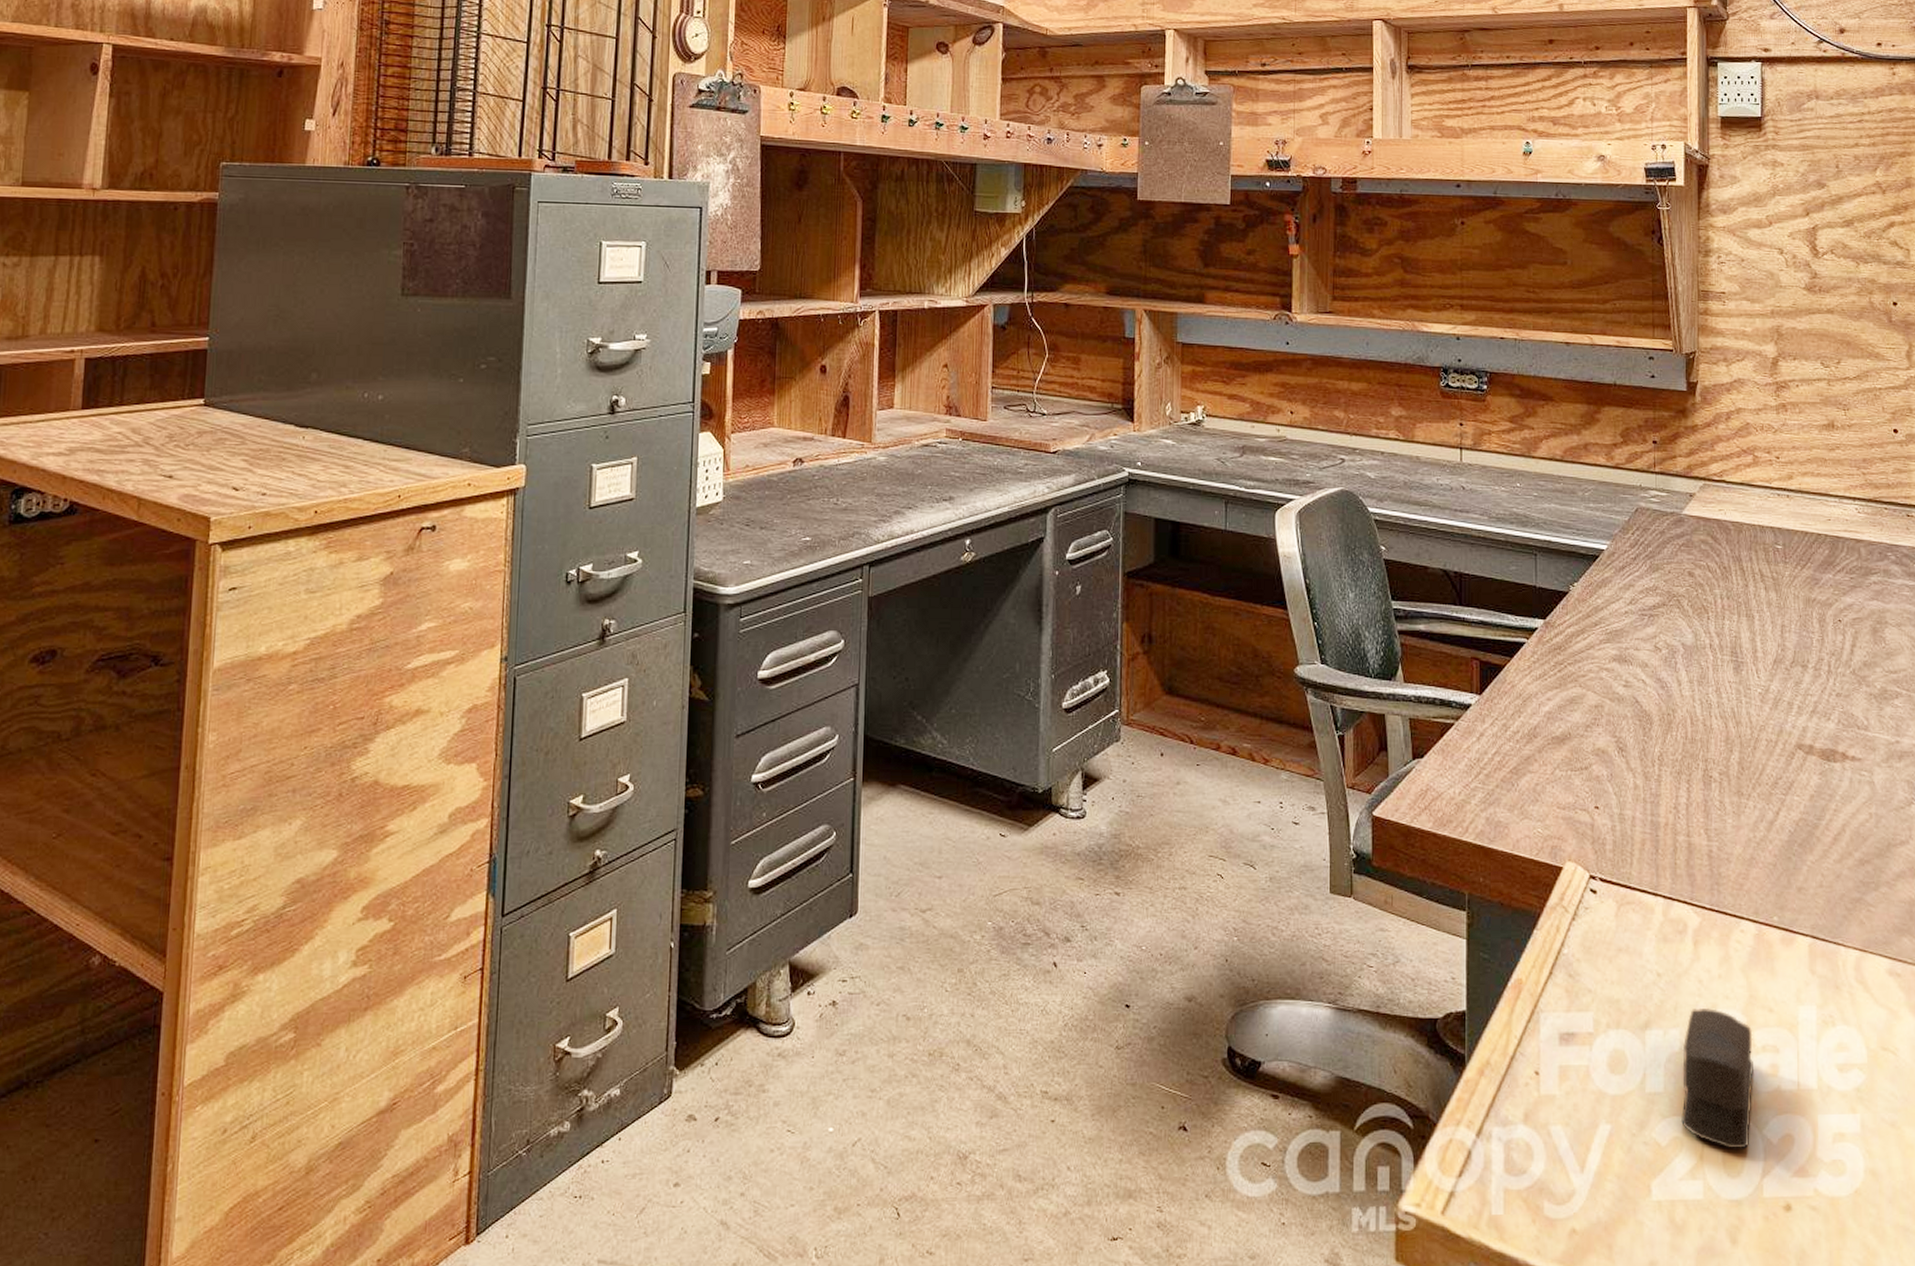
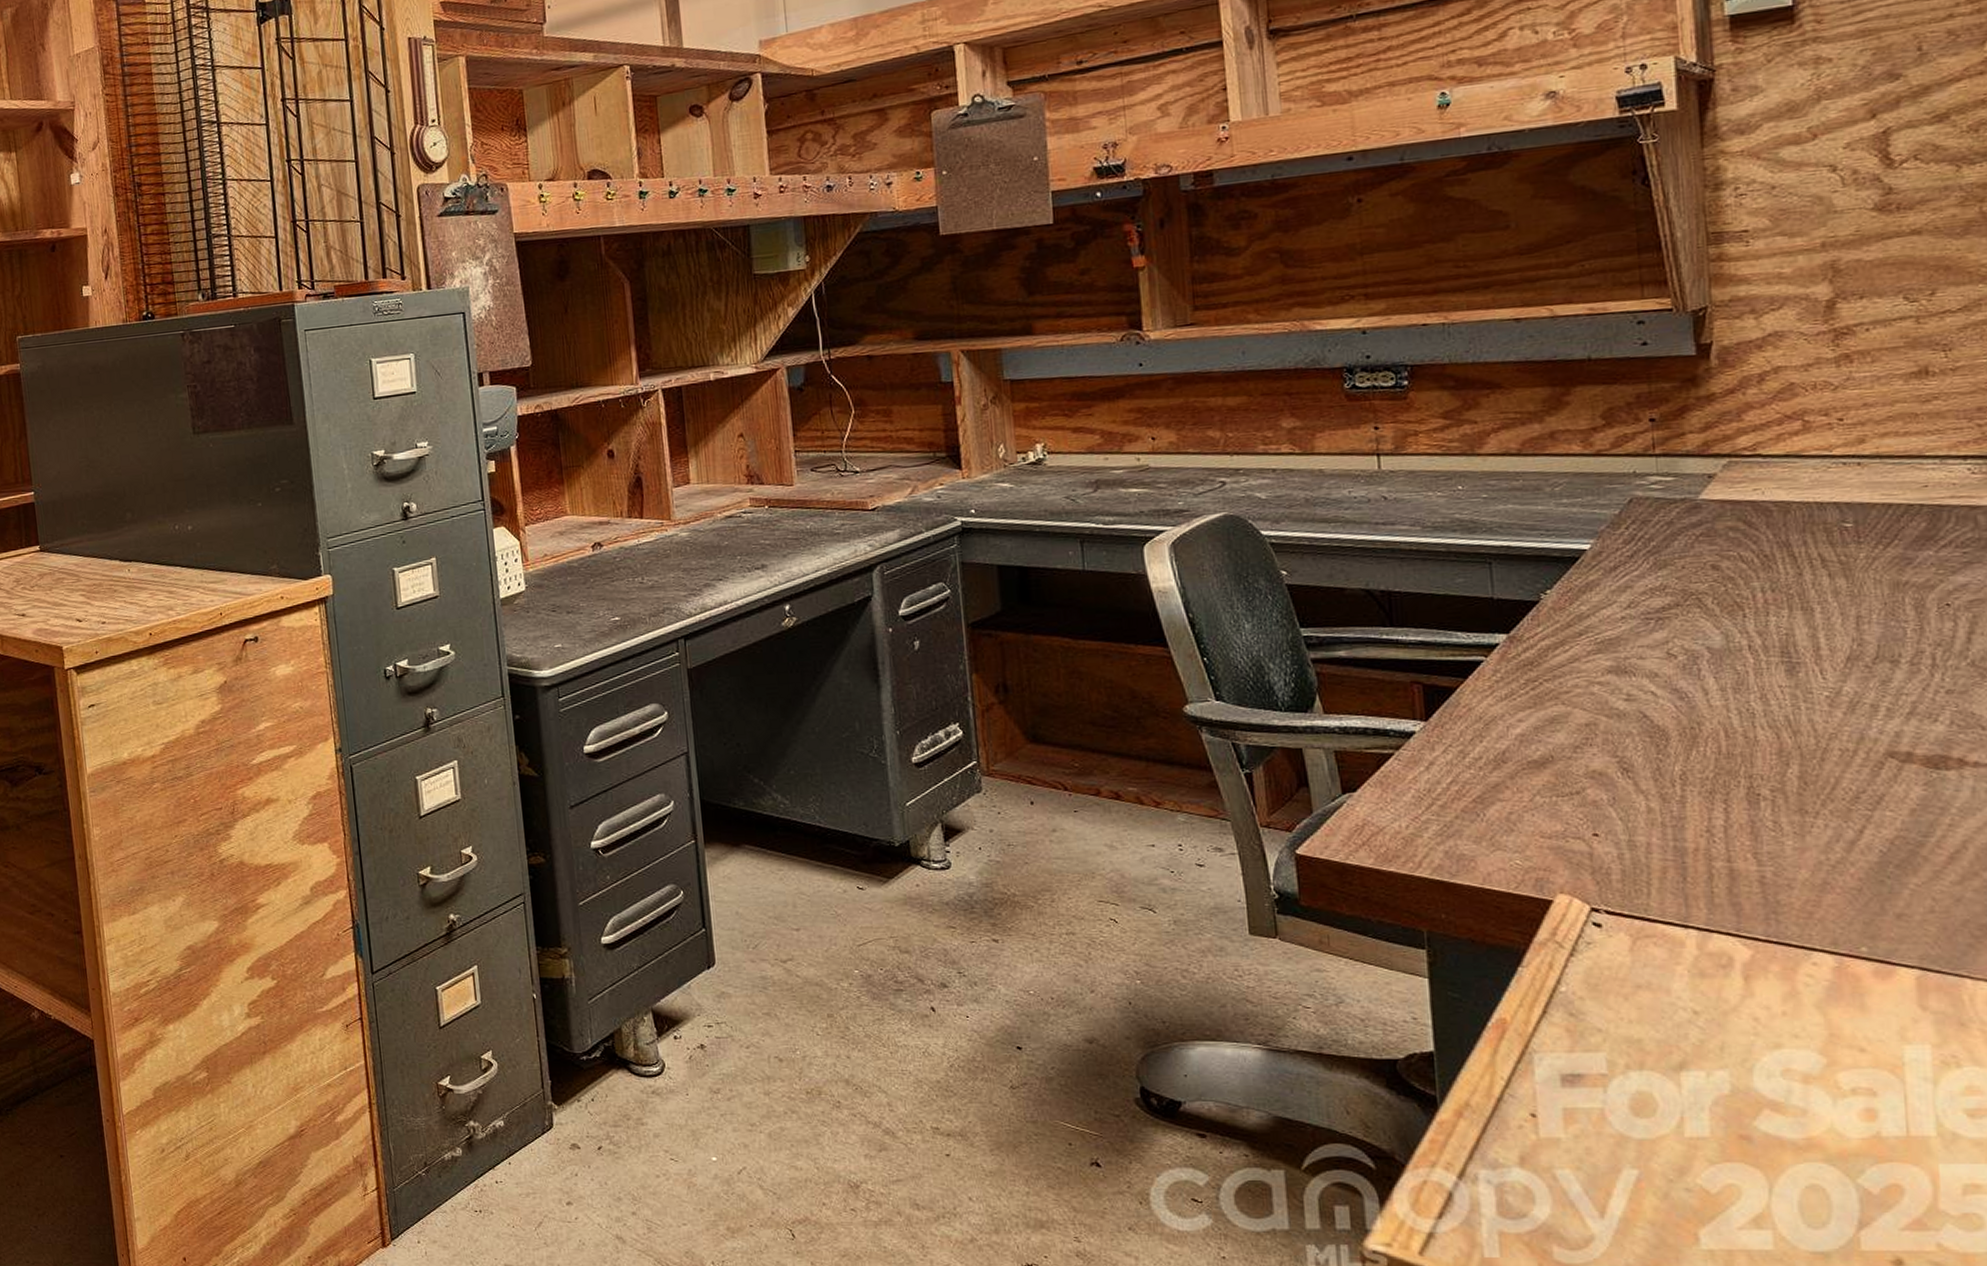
stapler: present [1680,1008,1753,1149] -> none [1734,1048,1840,1199]

